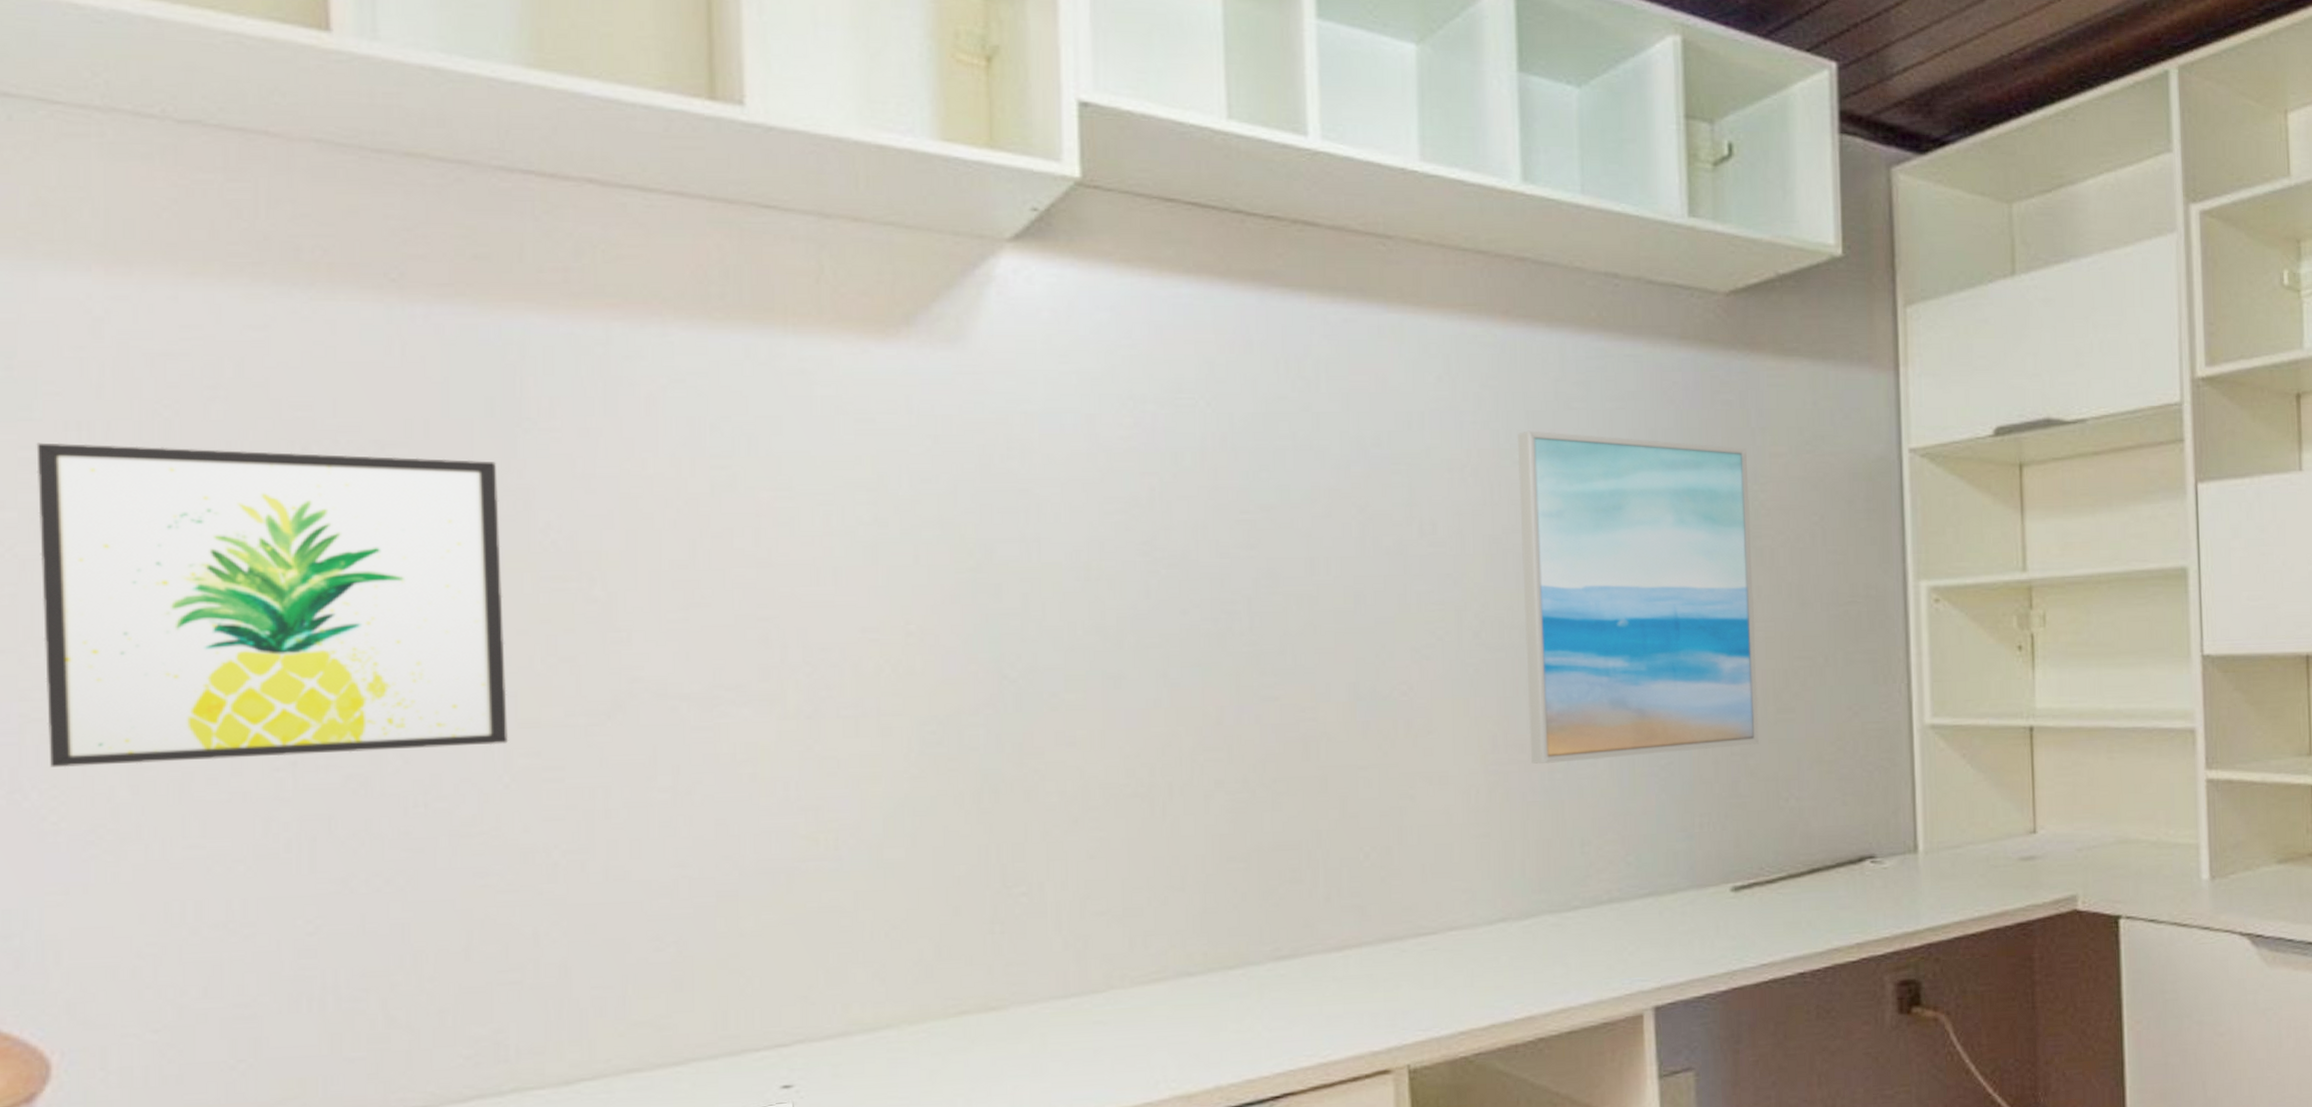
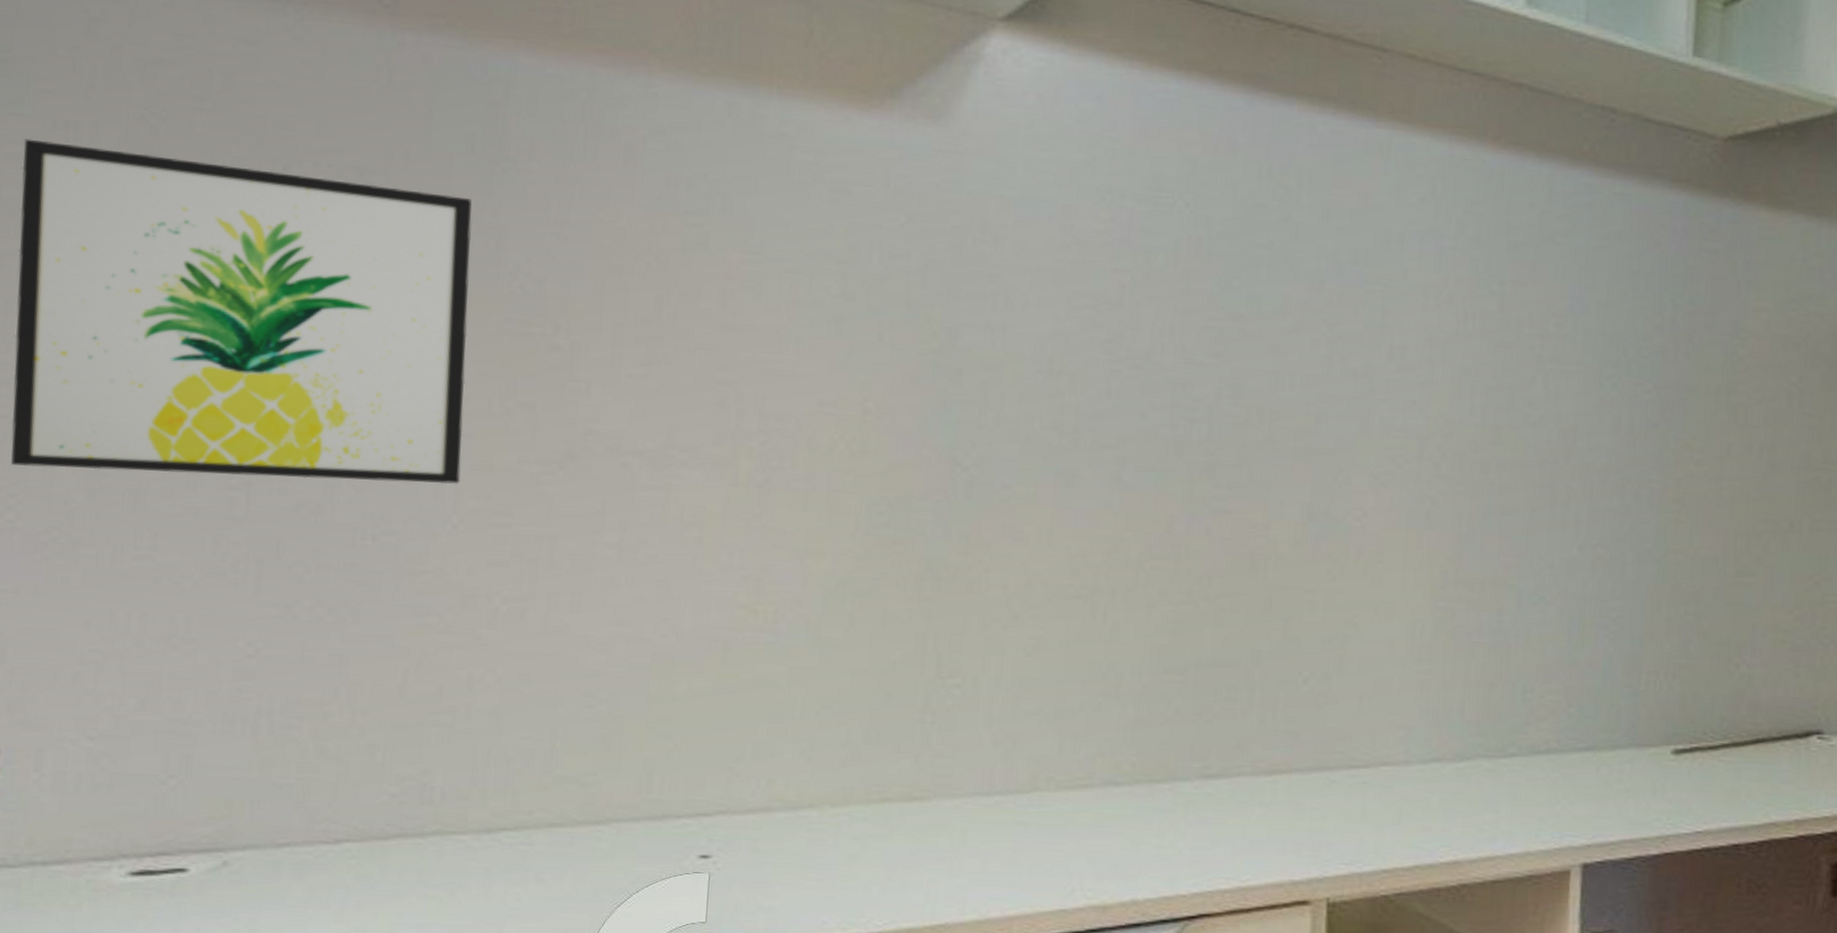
wall art: present [1517,430,1759,764] -> none [1480,261,1730,606]

